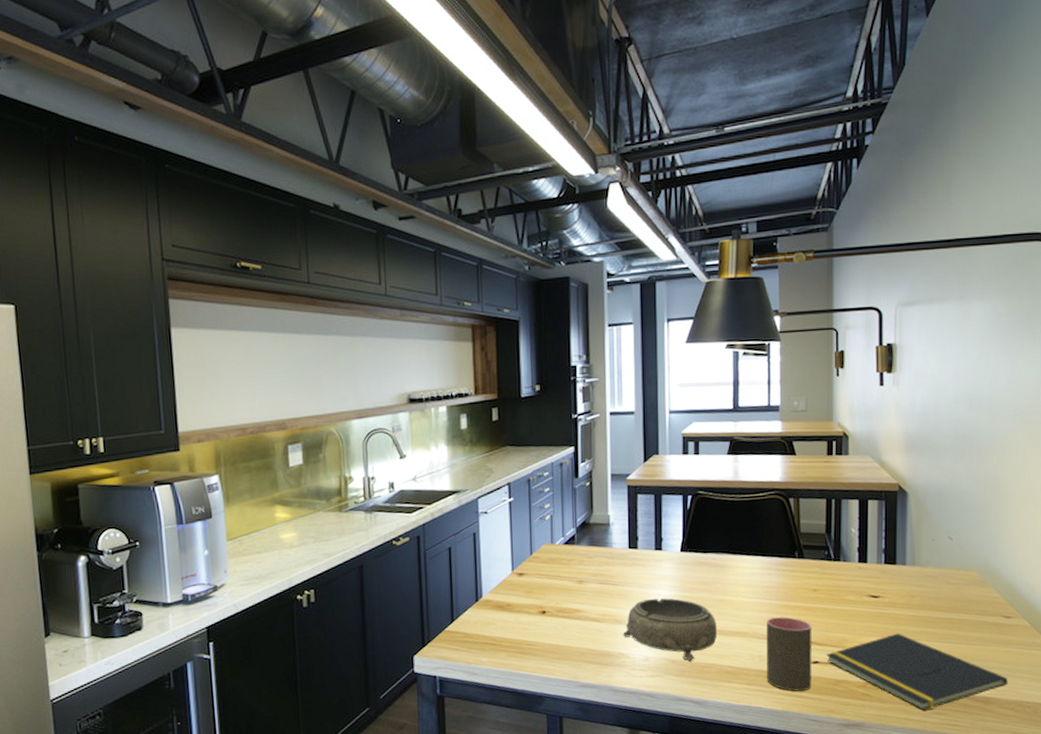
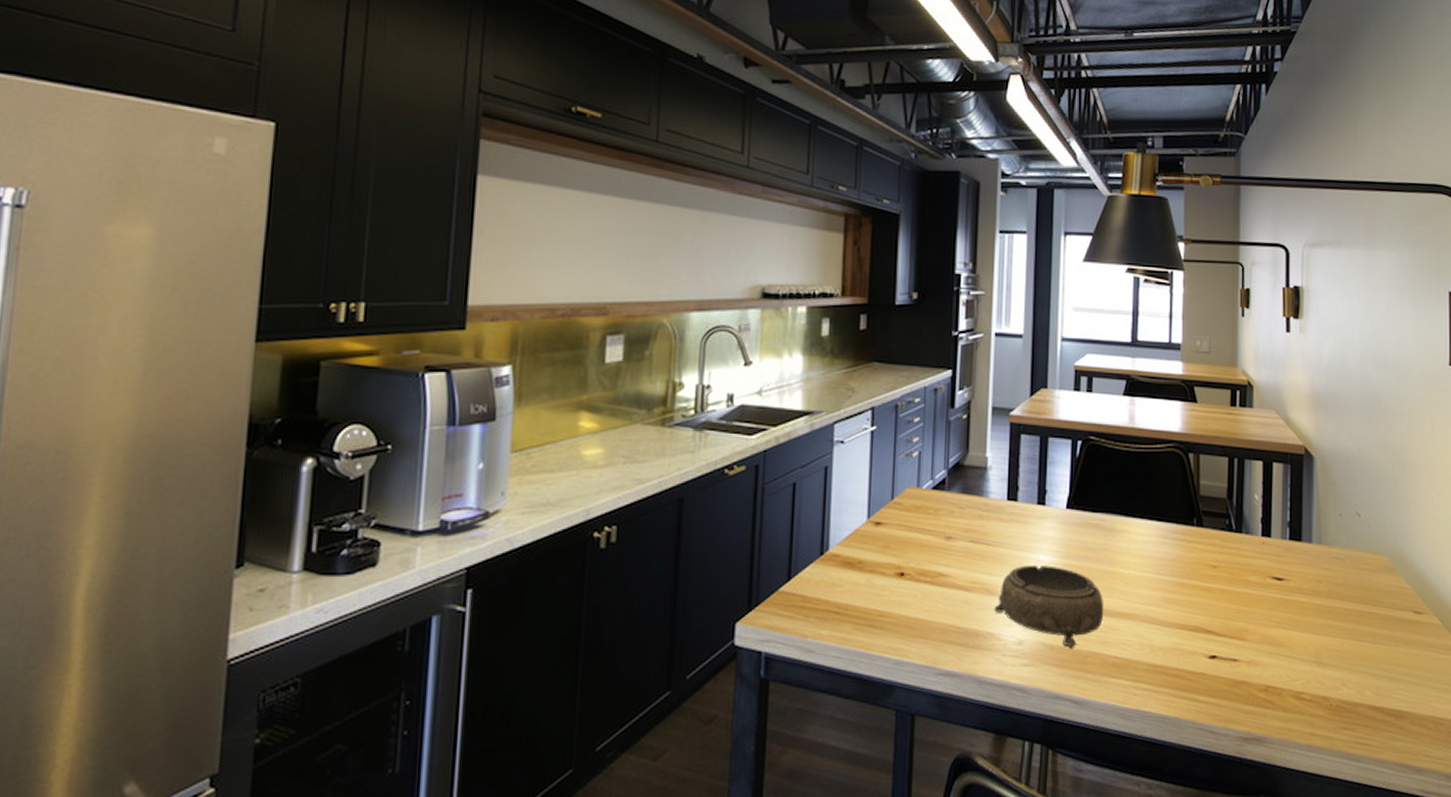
cup: present [767,617,812,691] -> none [1158,597,1210,693]
notepad: present [826,633,1008,710] -> none [1225,625,1420,724]

